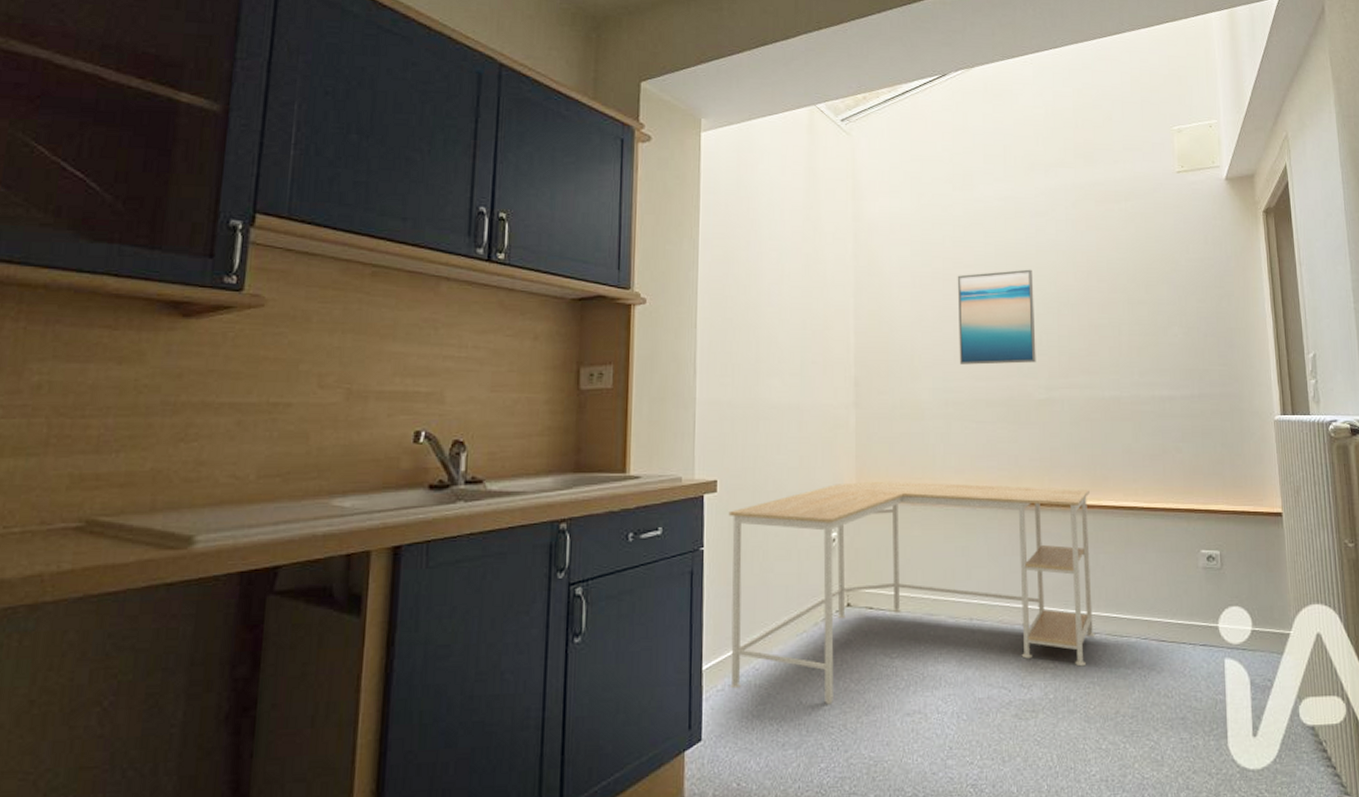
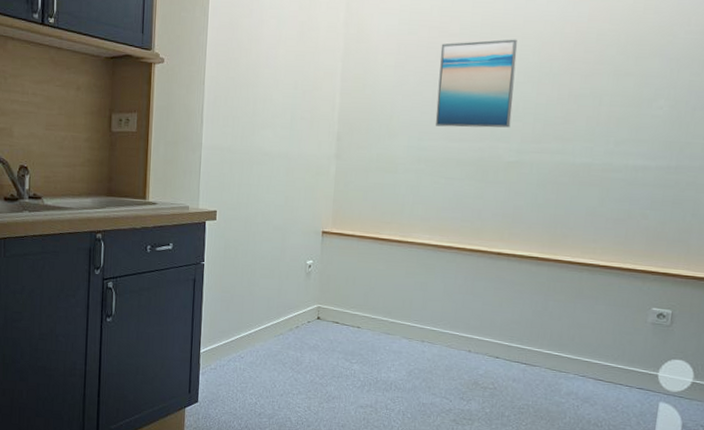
desk: present [728,481,1096,705] -> none [221,221,547,391]

